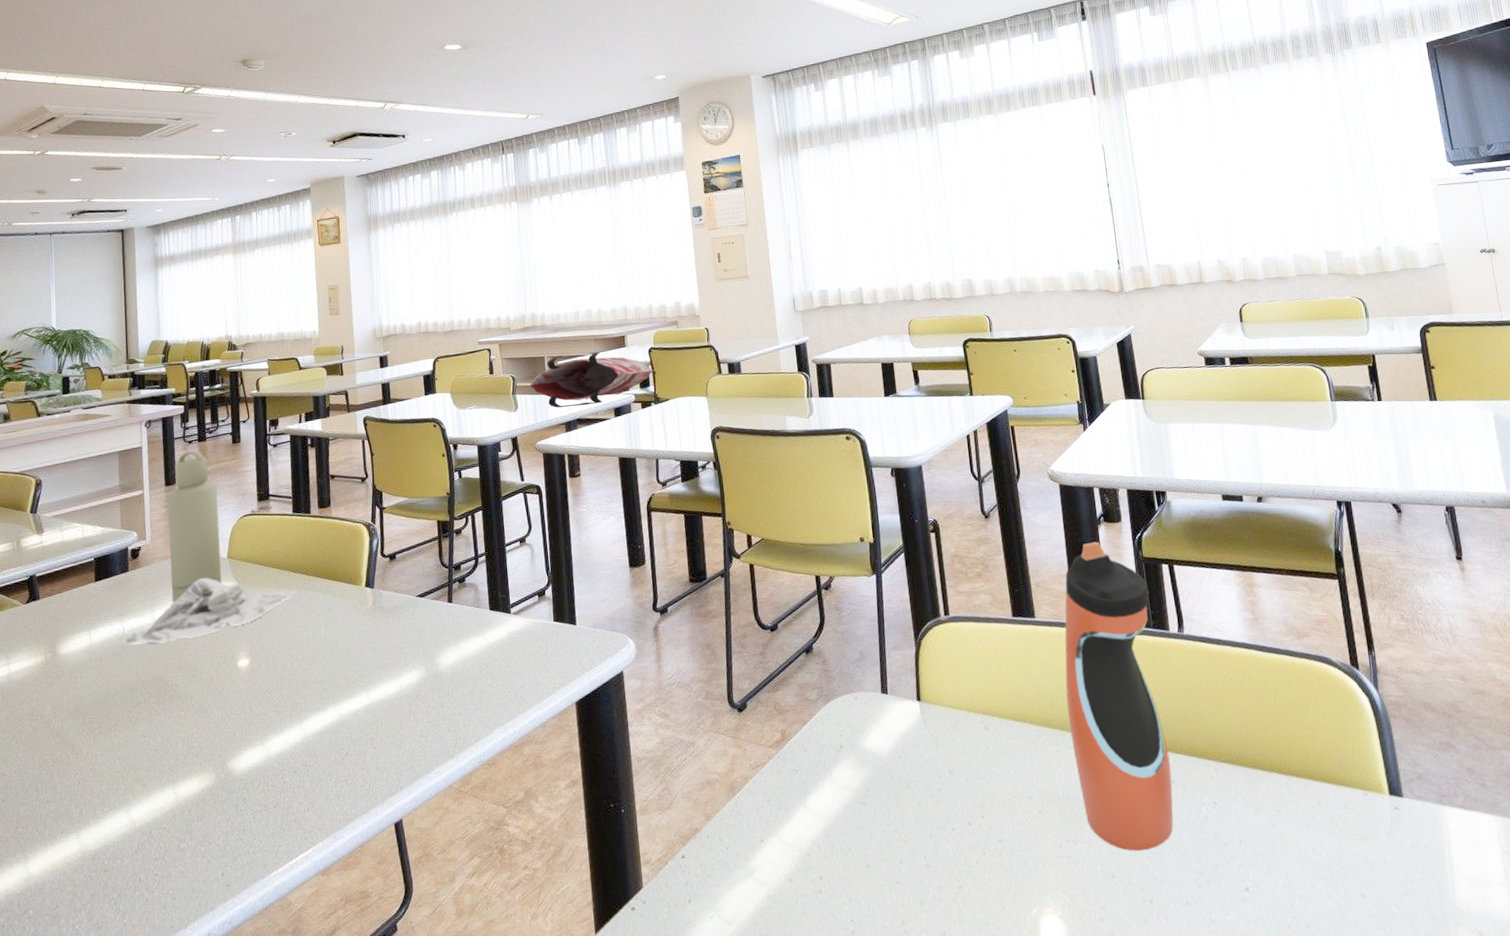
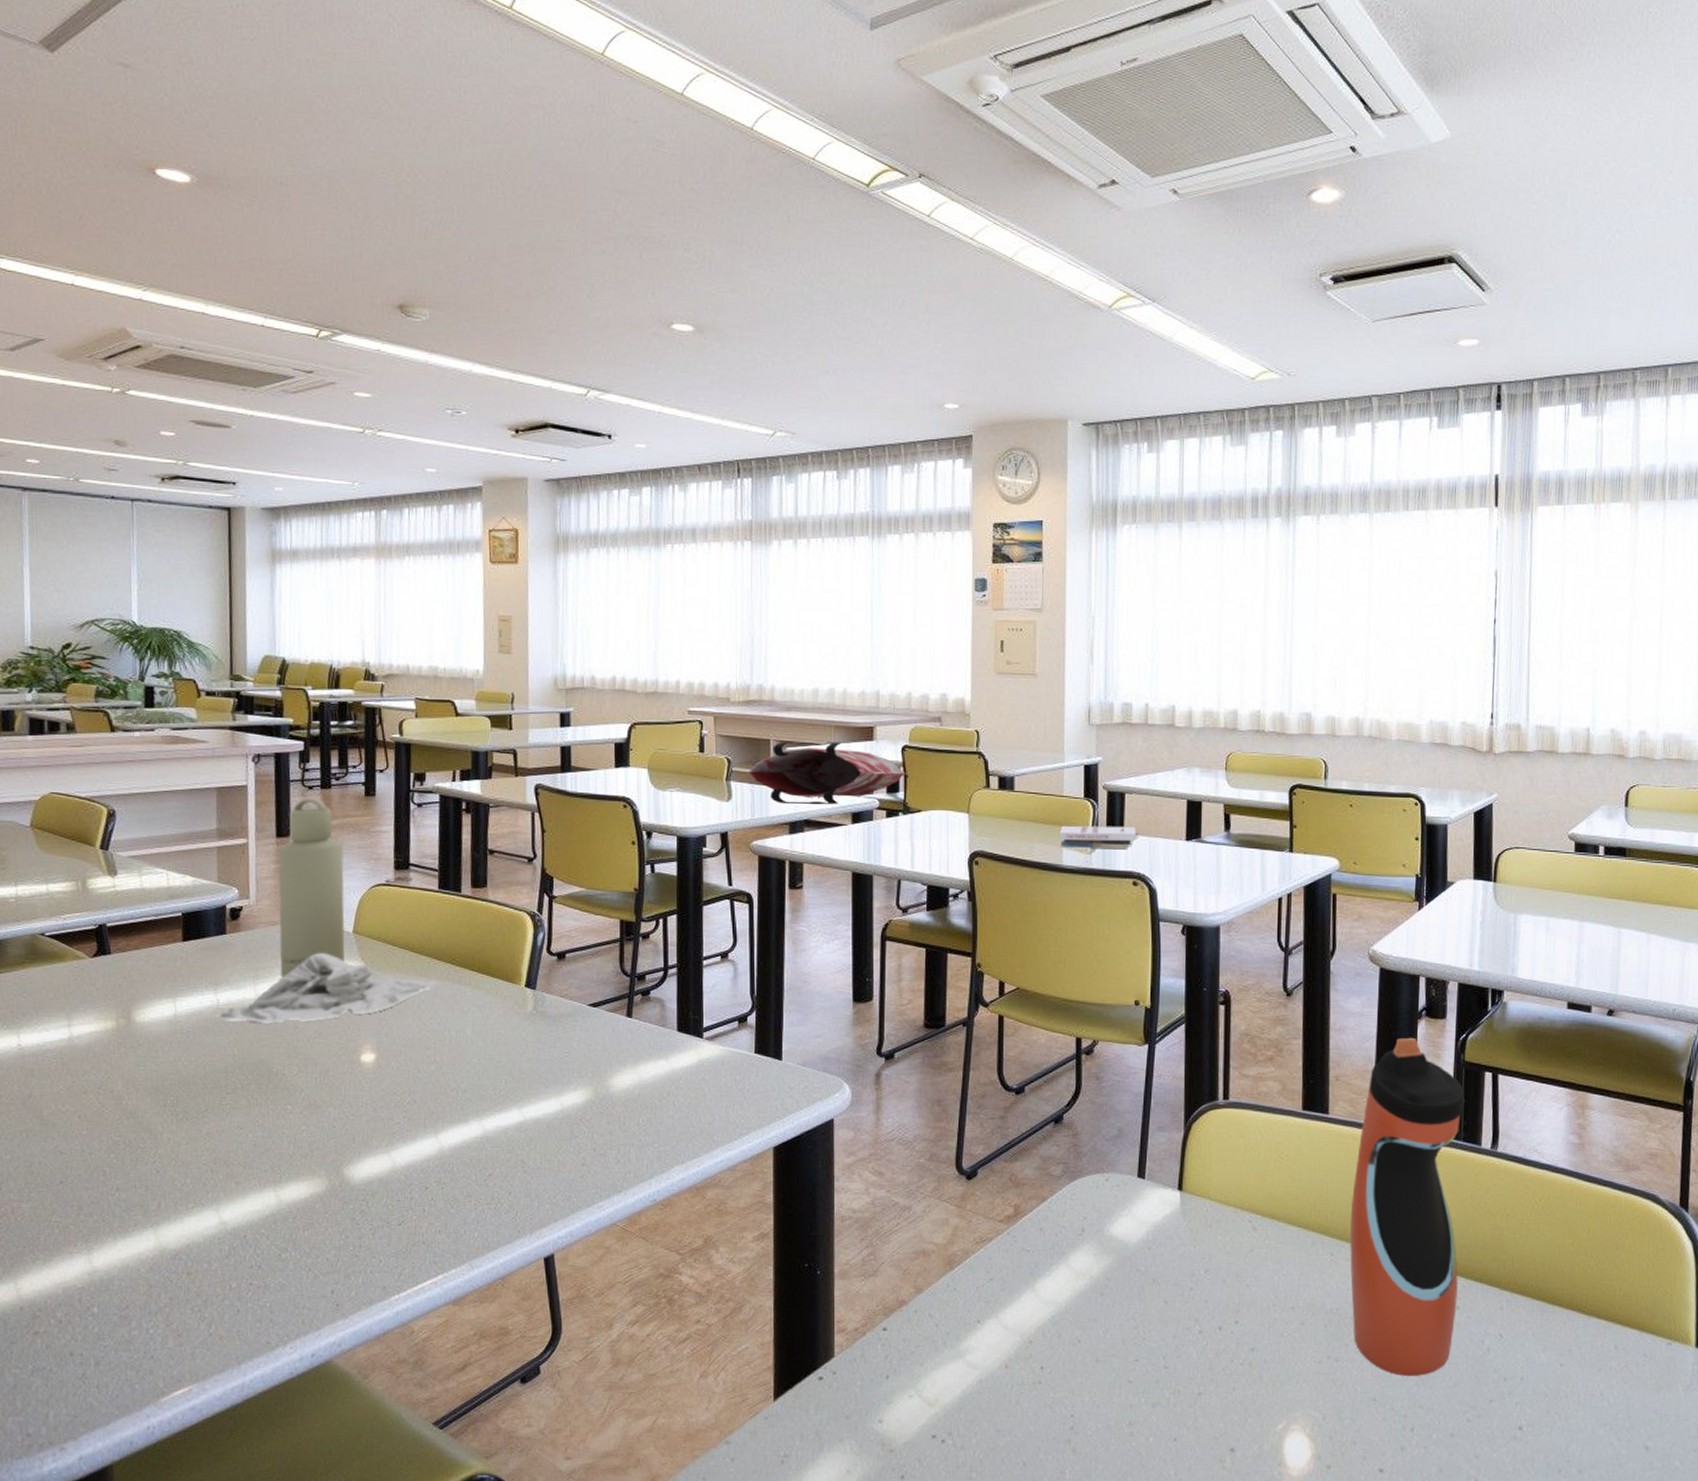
books: none [781,390,847,415] -> present [1059,825,1140,850]

